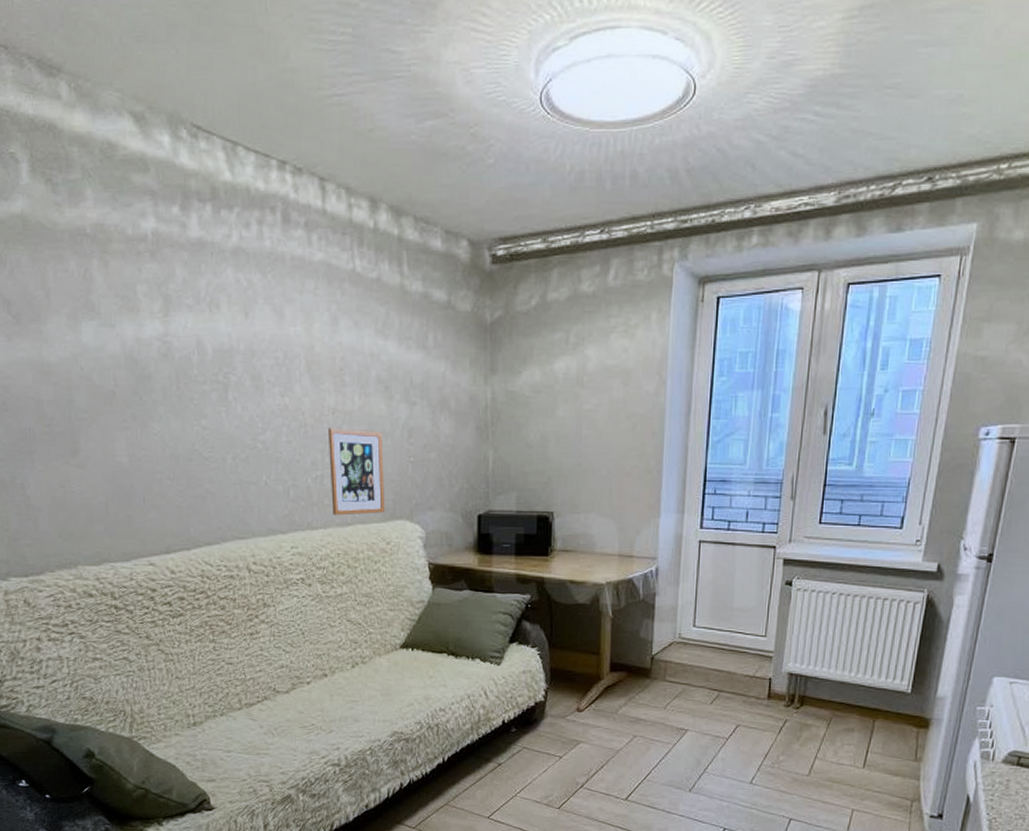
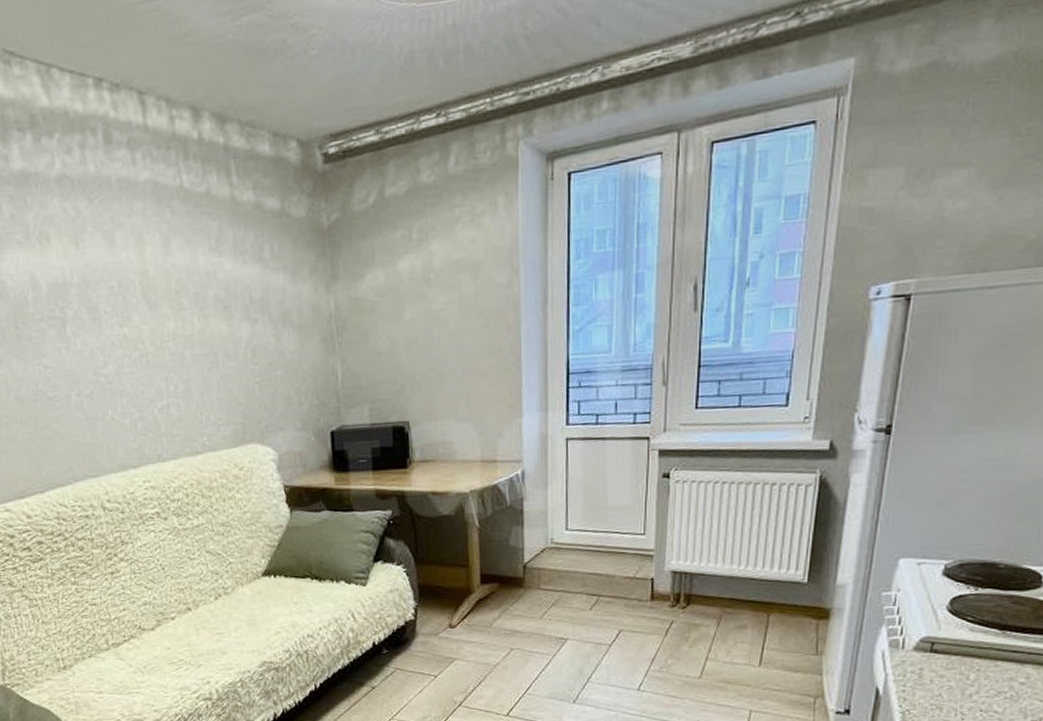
picture frame: present [329,428,385,516] -> none [170,353,235,445]

